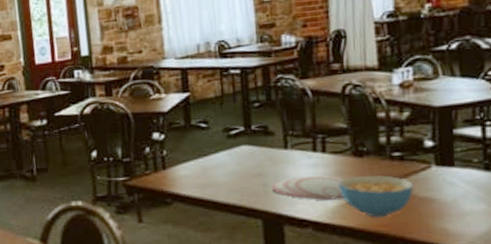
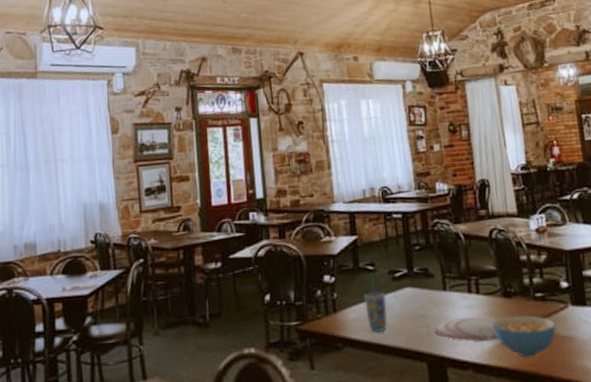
cup: none [194,136,220,190] -> present [363,278,387,333]

